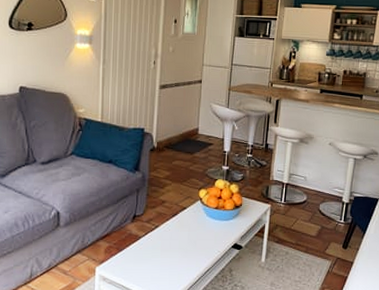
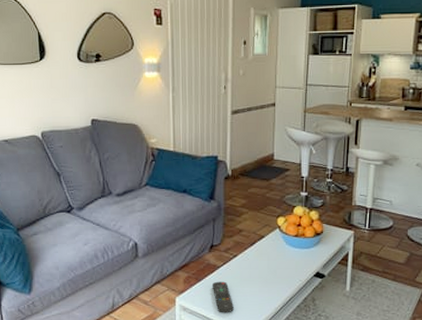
remote control: none [133,251,153,284] -> present [213,281,234,313]

